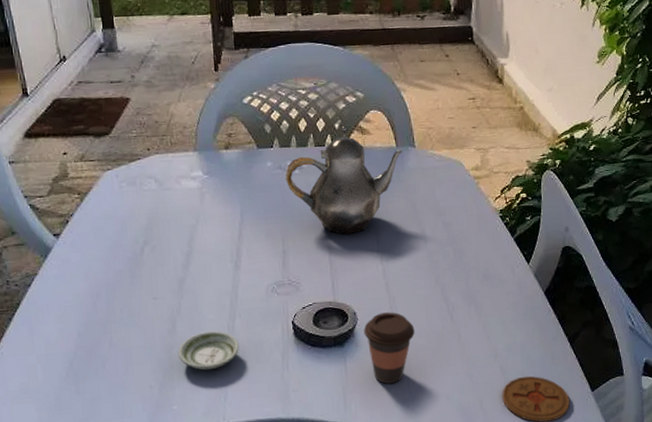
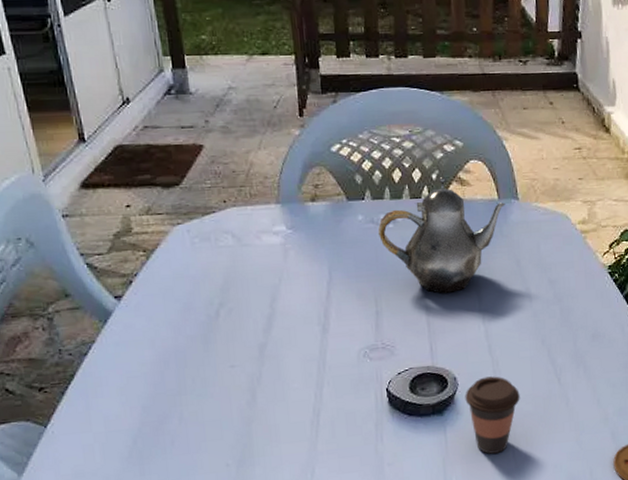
saucer: present [178,331,239,370] -> none [258,401,328,445]

